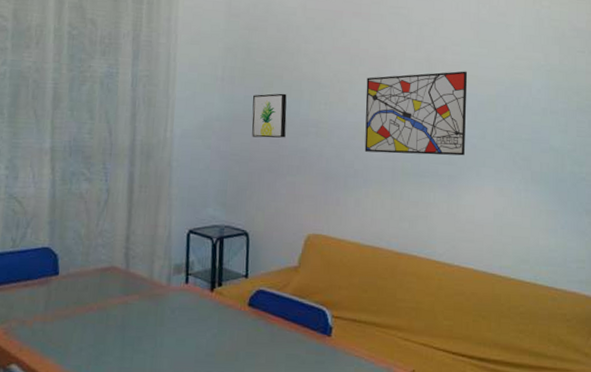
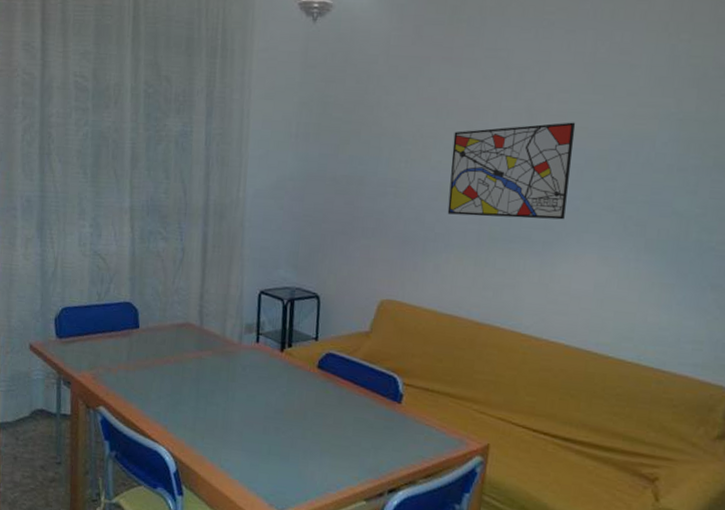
wall art: present [252,93,287,138] -> none [326,150,364,199]

